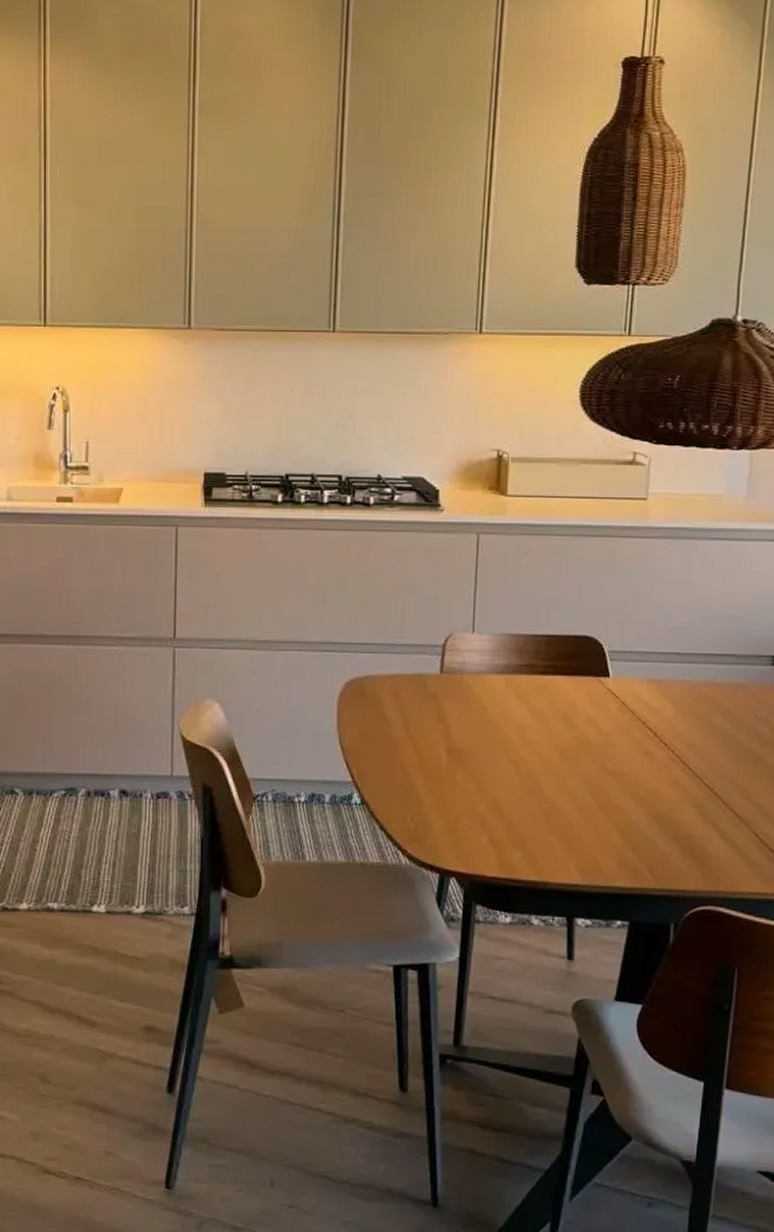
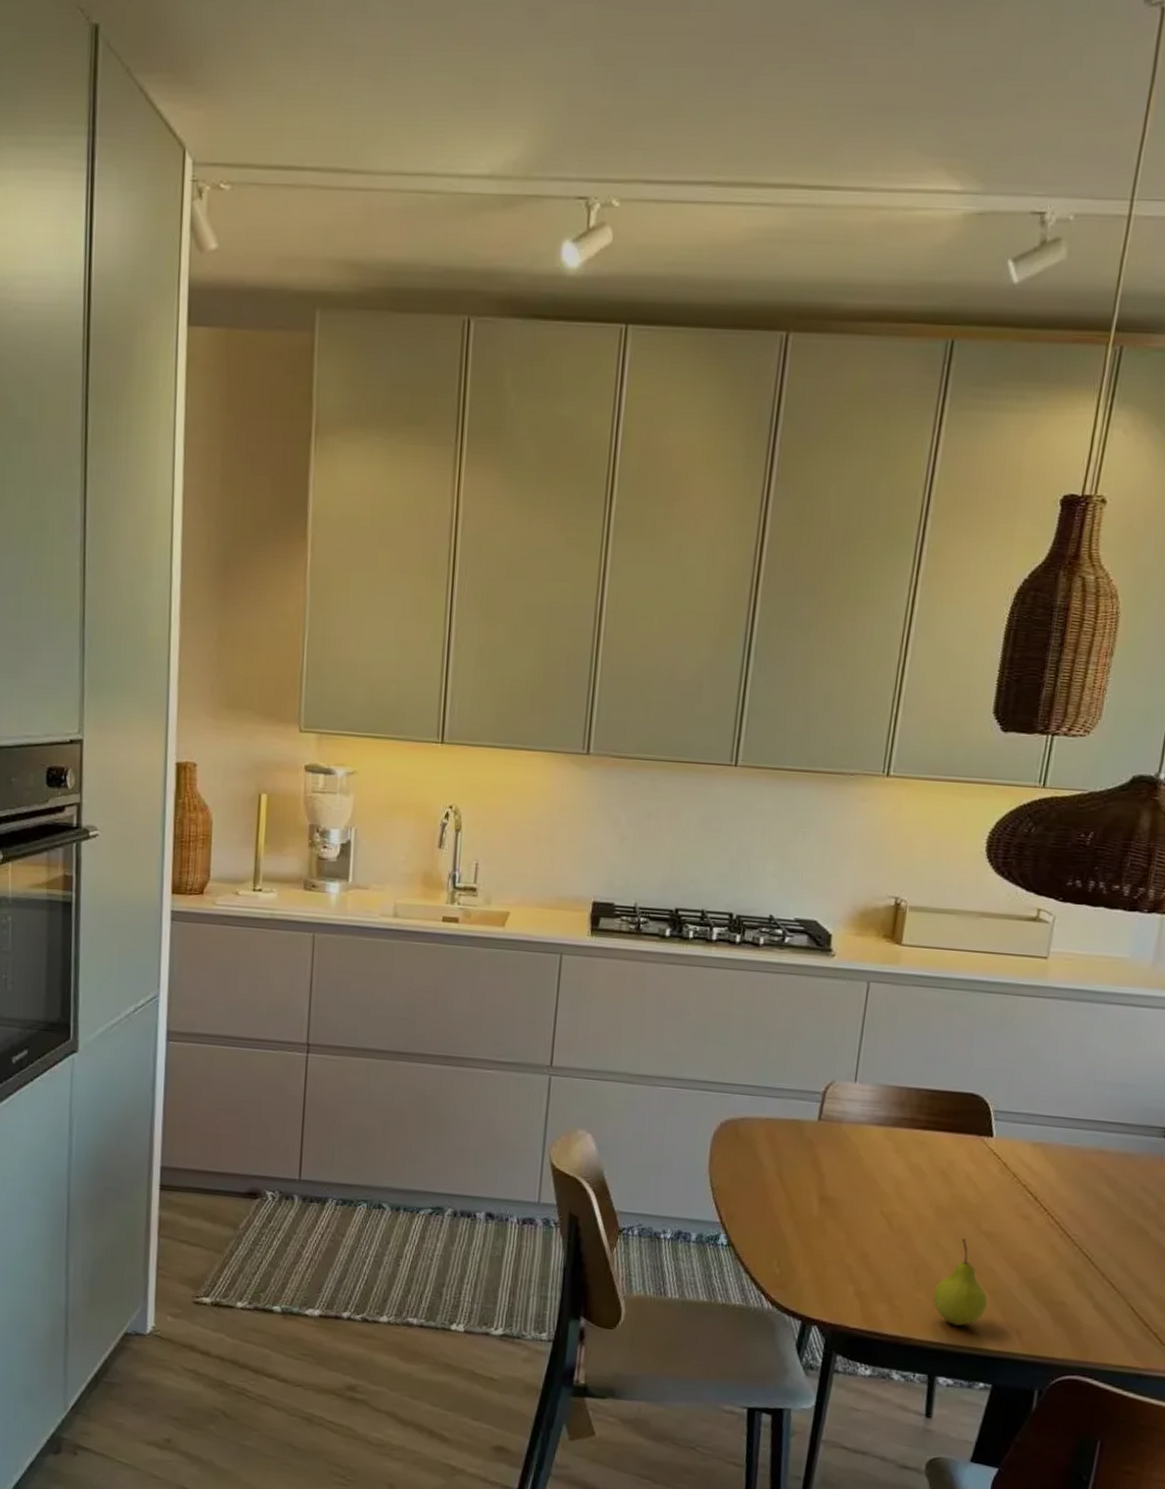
fruit: none [565,779,618,866] -> present [933,1238,988,1326]

